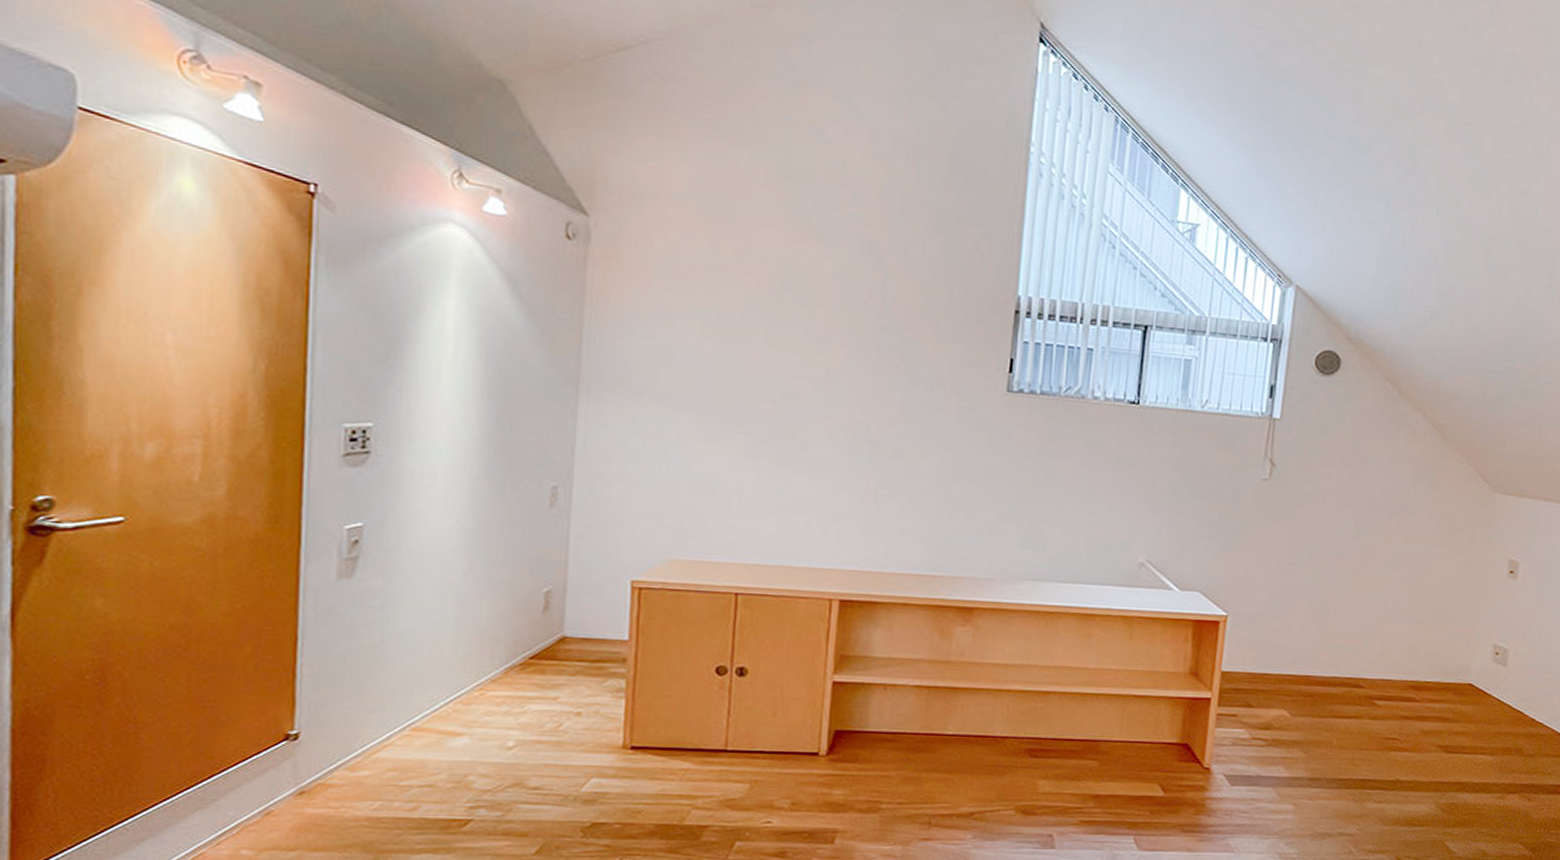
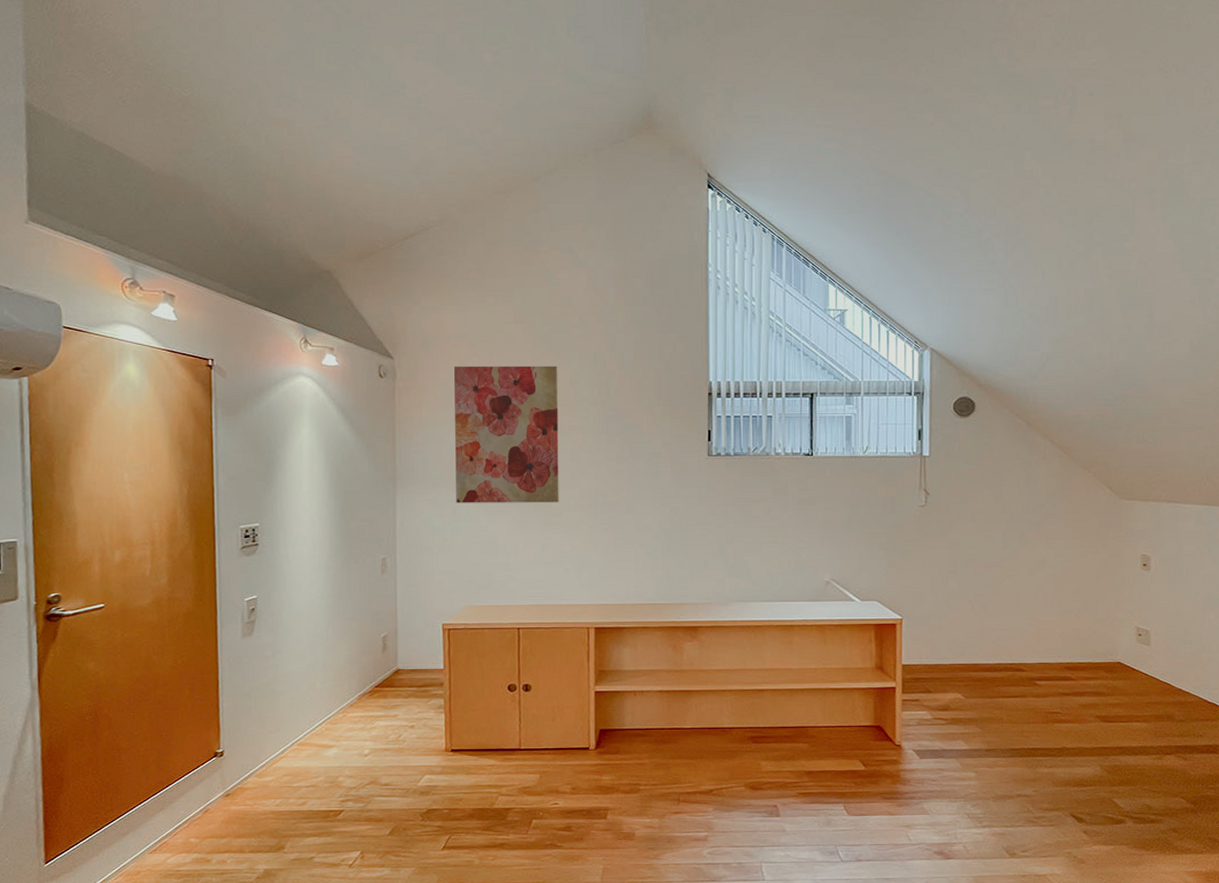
wall art: none [663,235,819,434] -> present [454,366,559,503]

